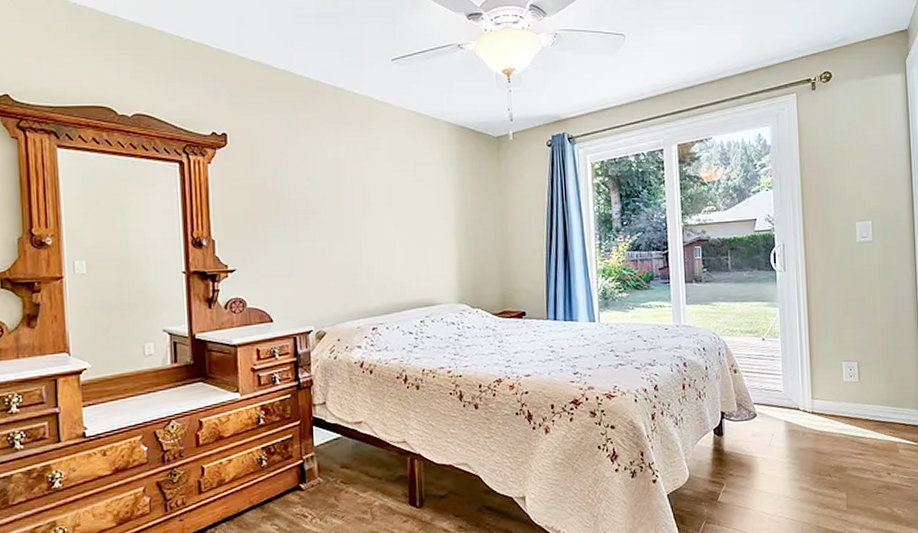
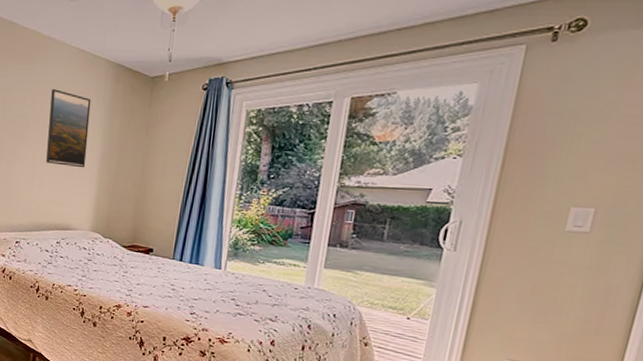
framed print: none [392,155,441,237] -> present [46,89,91,168]

